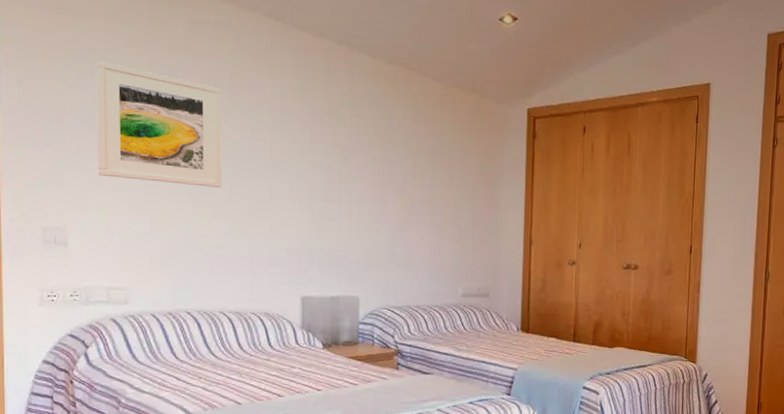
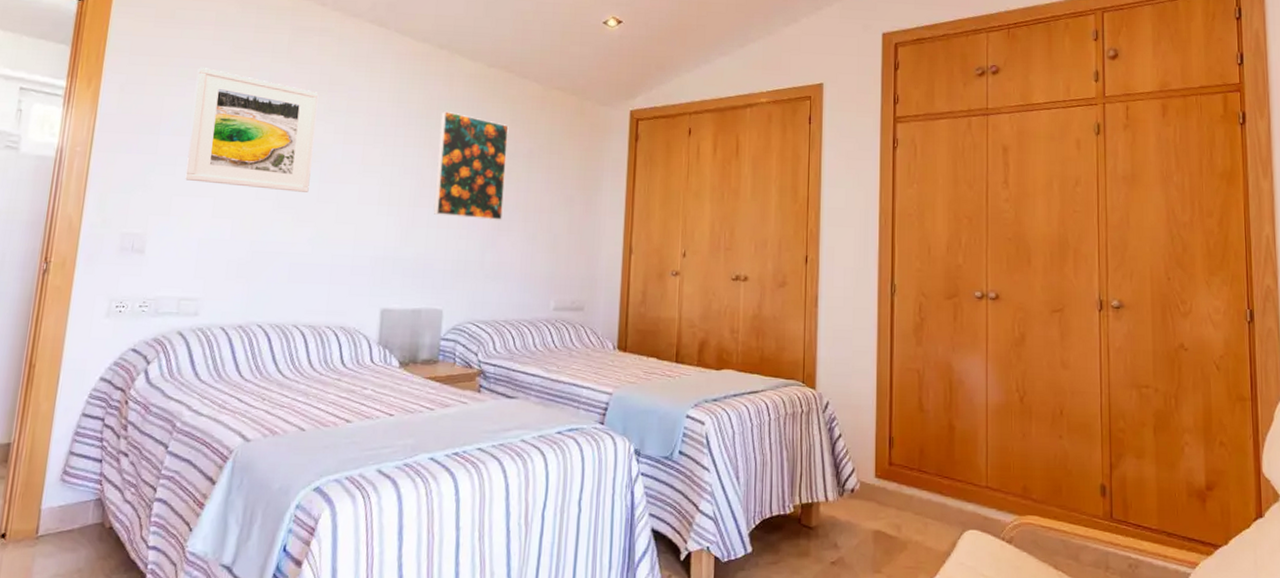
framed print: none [343,107,411,214] -> present [433,110,509,220]

